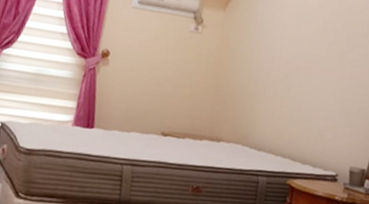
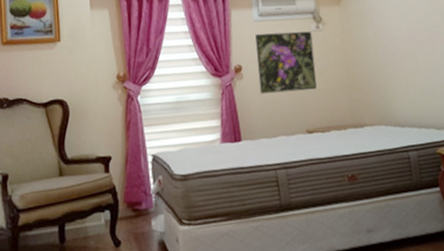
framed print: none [123,21,189,93] -> present [255,31,317,95]

